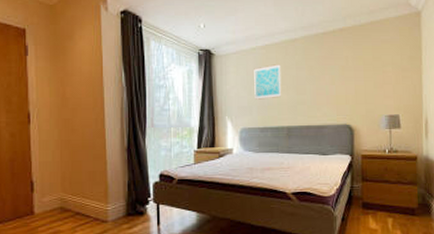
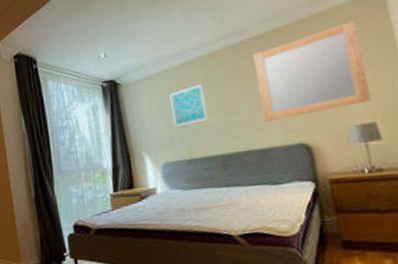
home mirror: none [322,32,399,104] -> present [253,19,372,122]

